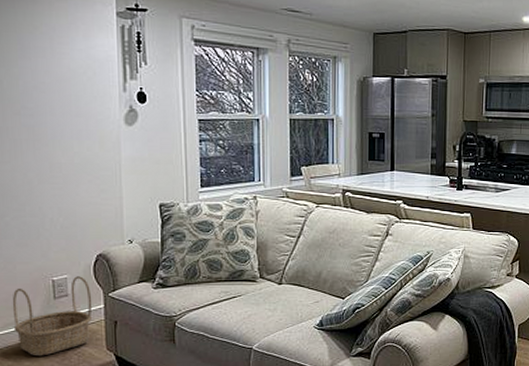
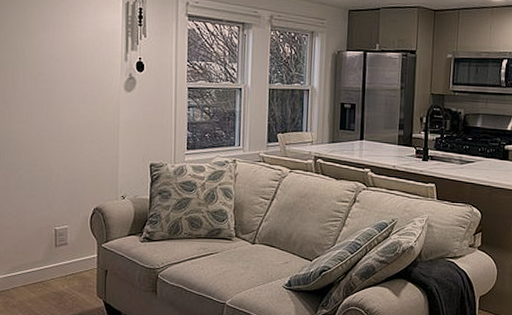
basket: present [12,276,92,357] -> none [20,227,88,299]

